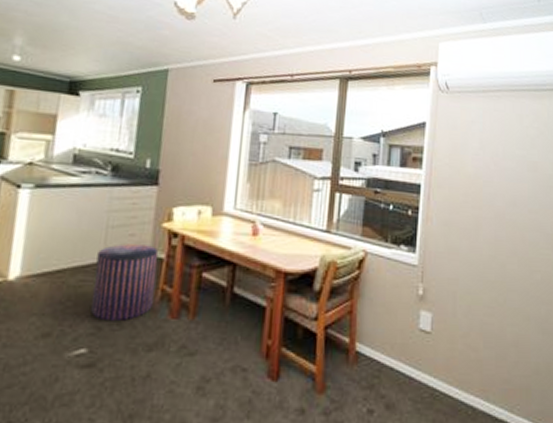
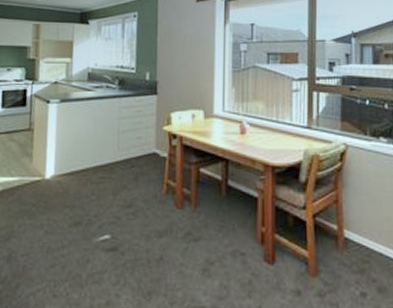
pouf: present [91,243,159,322] -> none [111,145,162,212]

